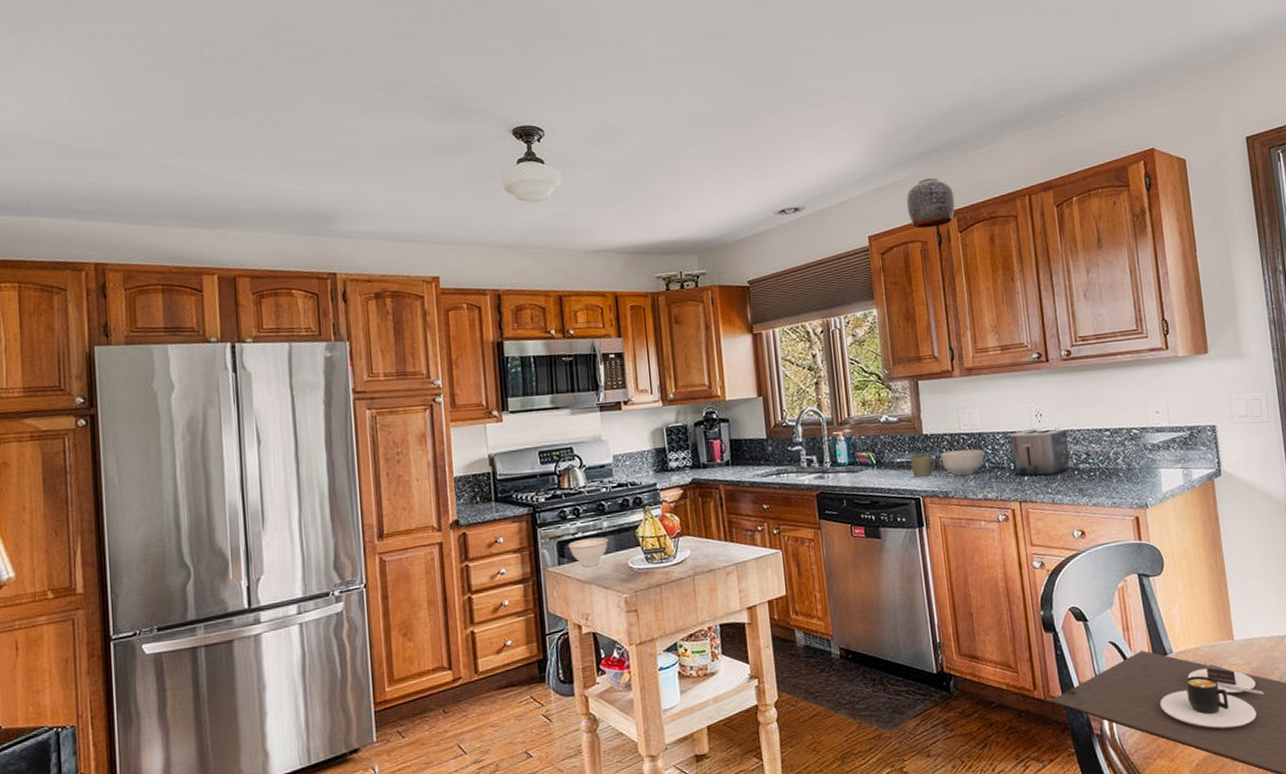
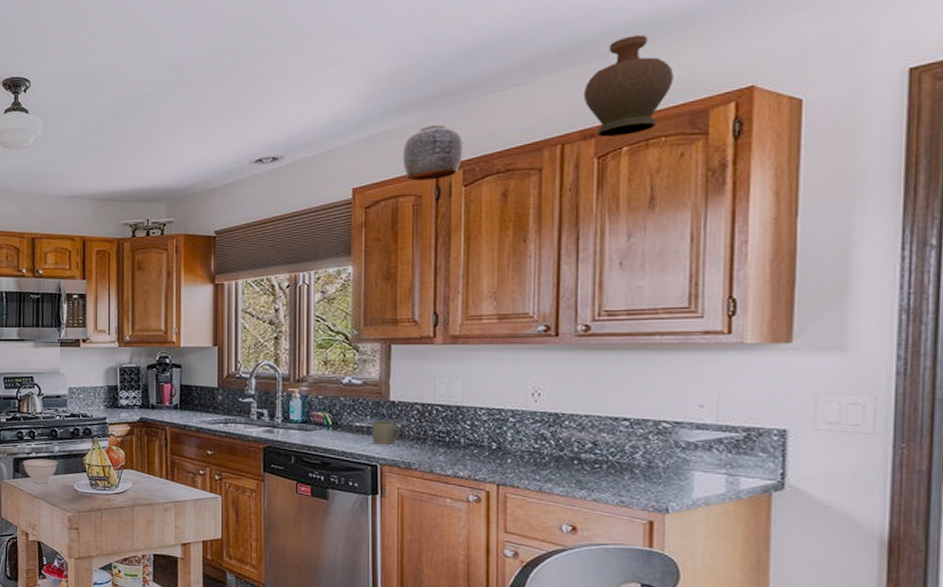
bowl: present [940,448,985,477] -> none [407,421,461,450]
toaster: present [1009,427,1074,476] -> none [495,408,574,462]
decorative vase: none [1038,105,1100,189] -> present [583,34,674,137]

